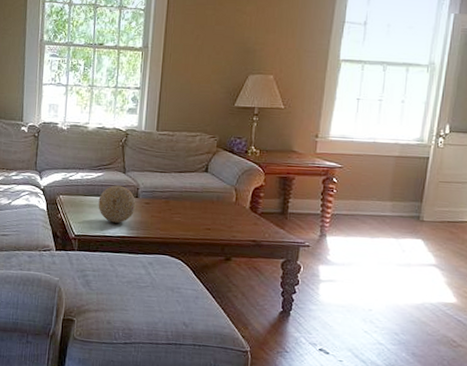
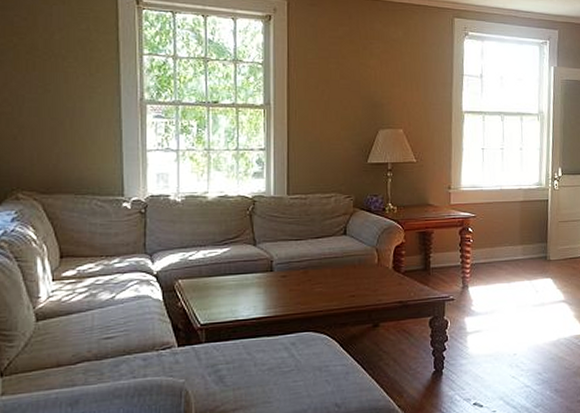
decorative ball: present [98,185,136,223] -> none [226,260,271,304]

